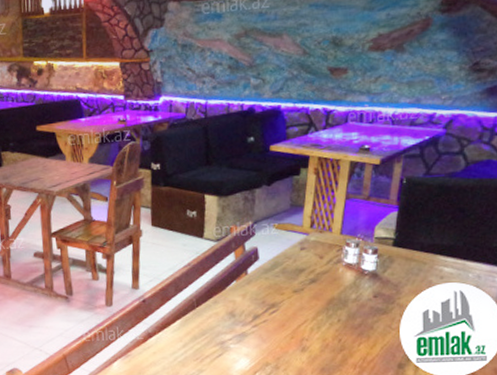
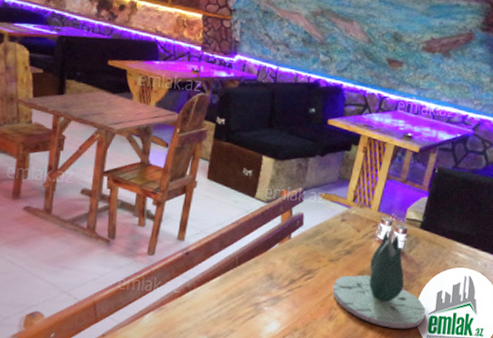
succulent plant: none [300,254,412,354] -> present [332,231,426,329]

